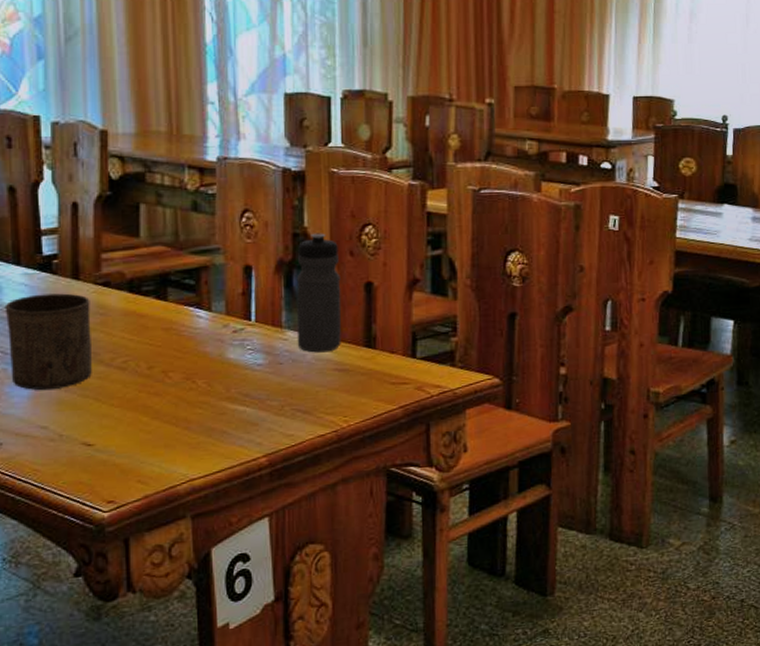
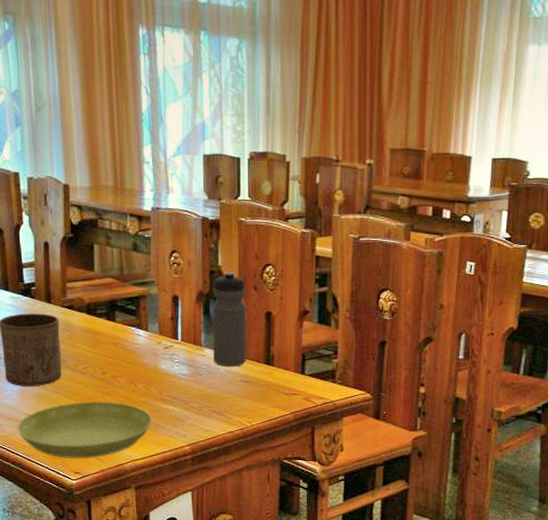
saucer: none [26,404,216,483] -> present [17,400,152,458]

